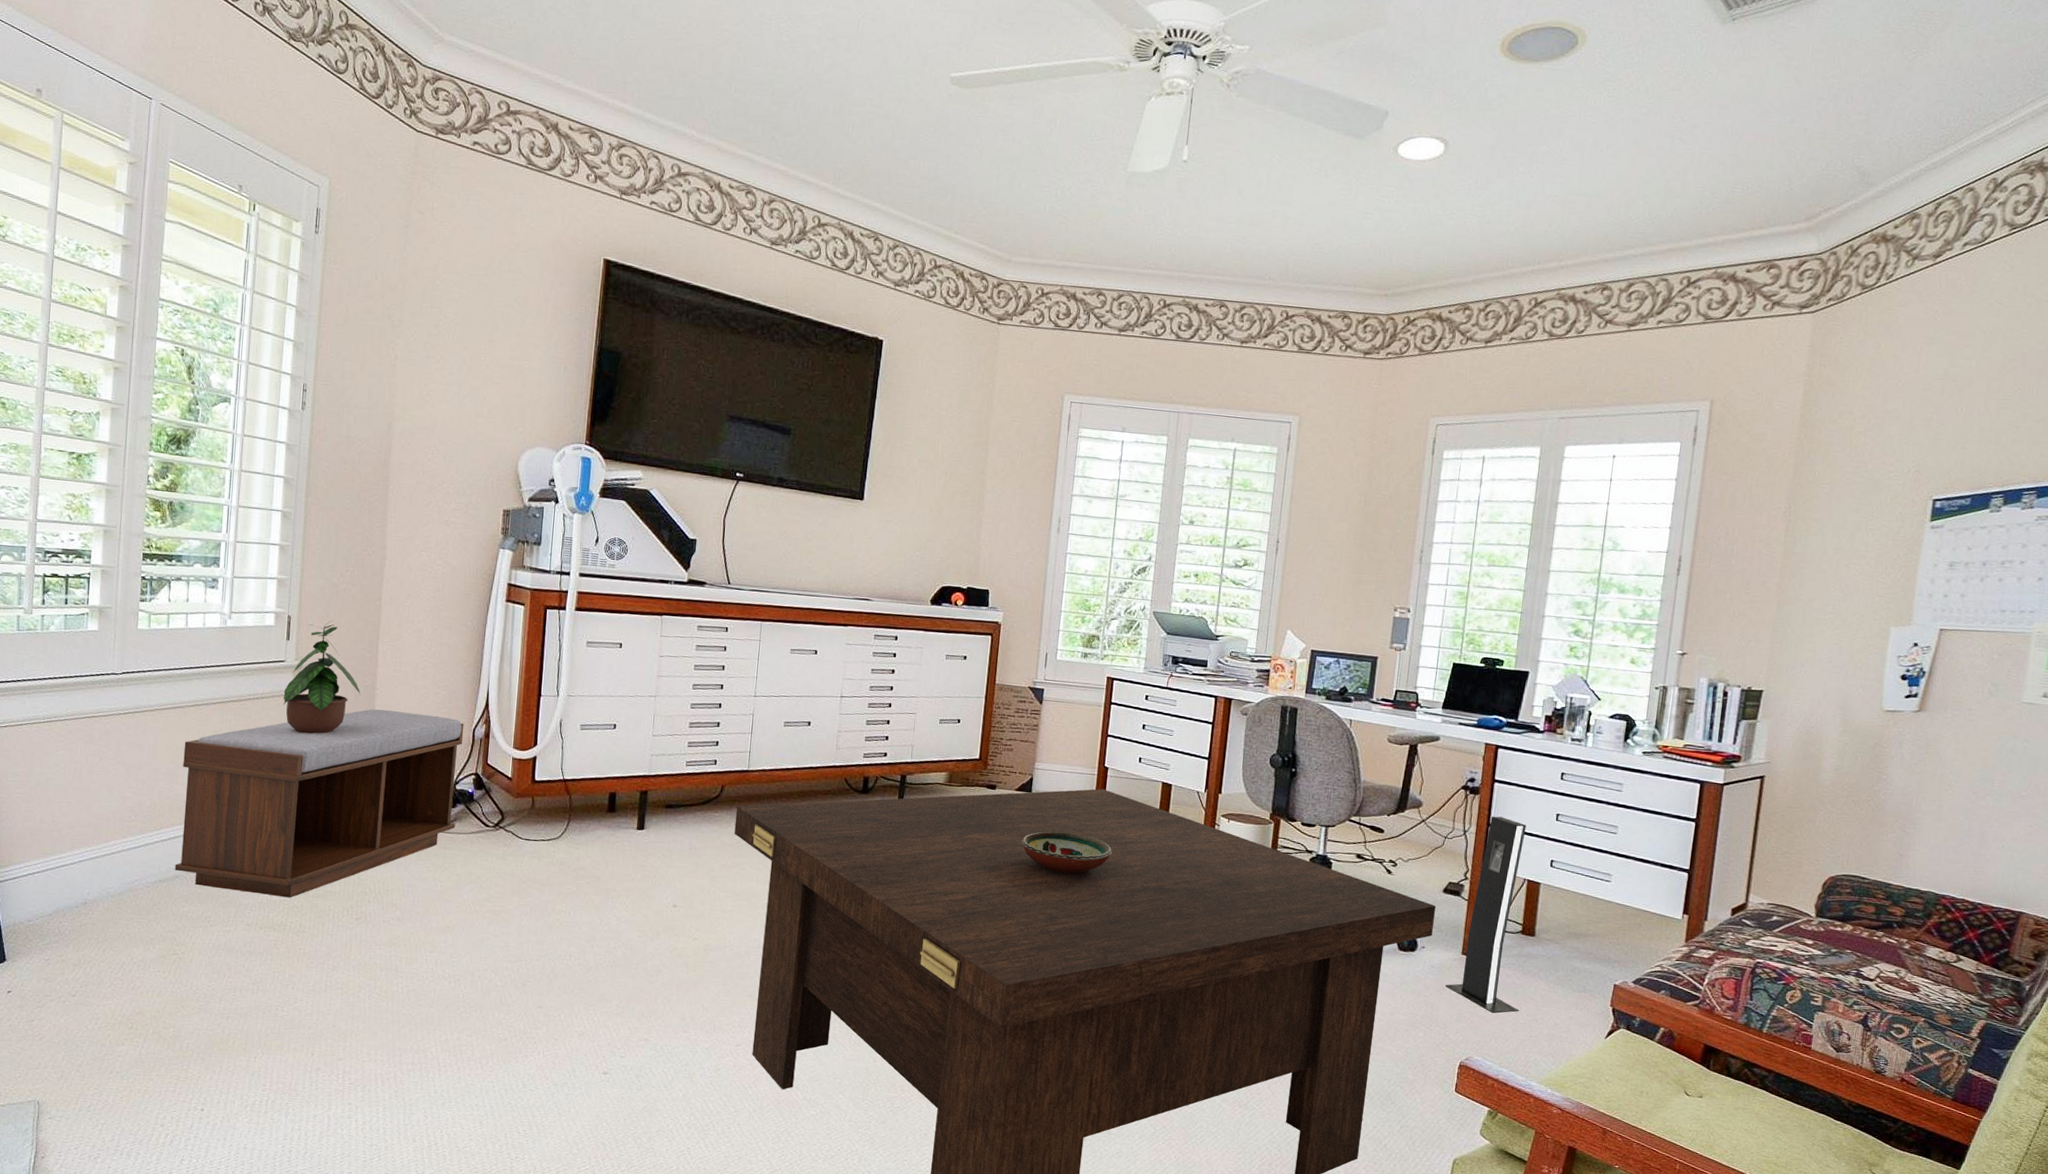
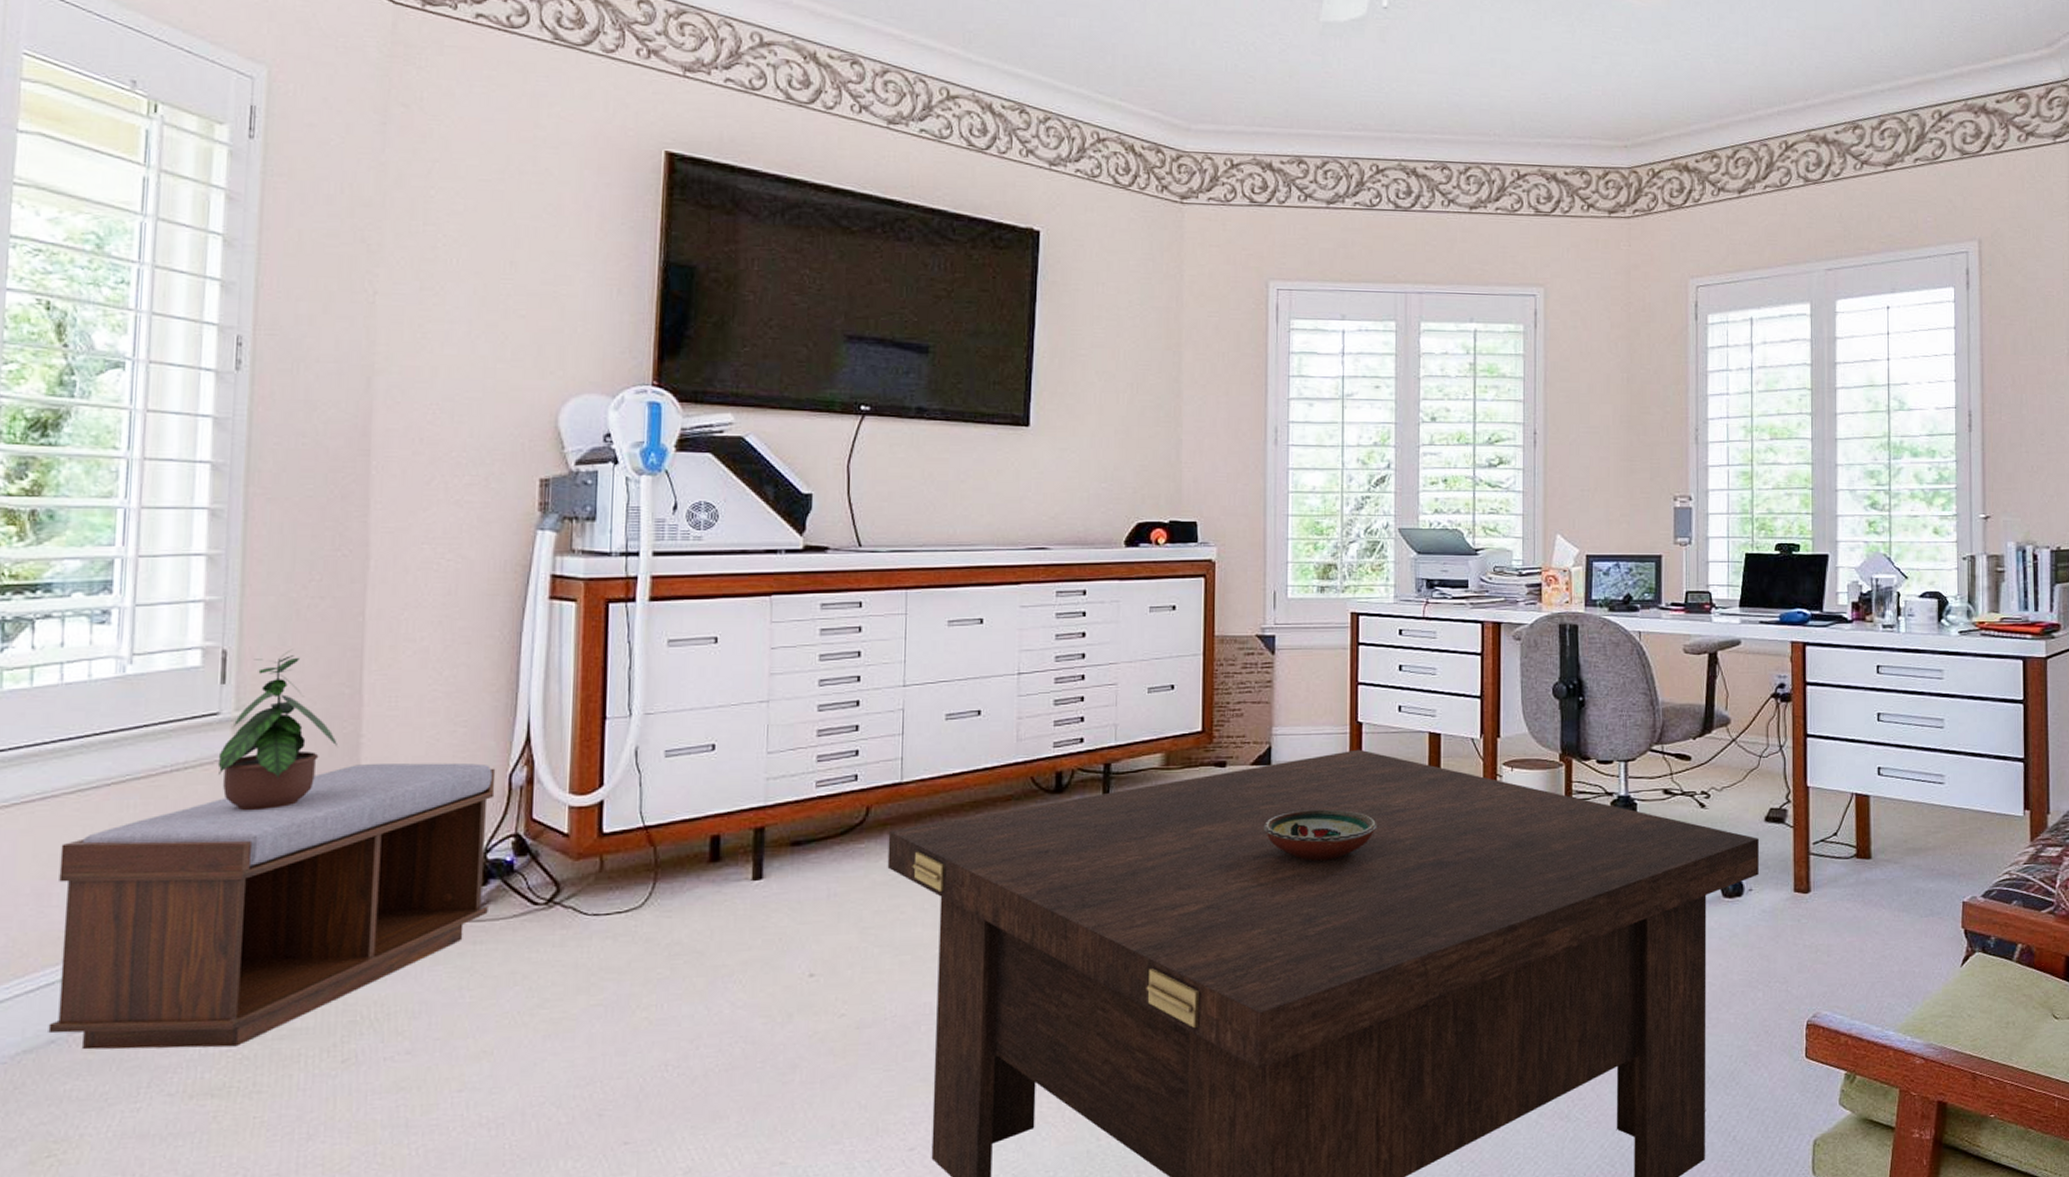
speaker: present [1445,816,1527,1013] -> none [1780,724,1864,956]

